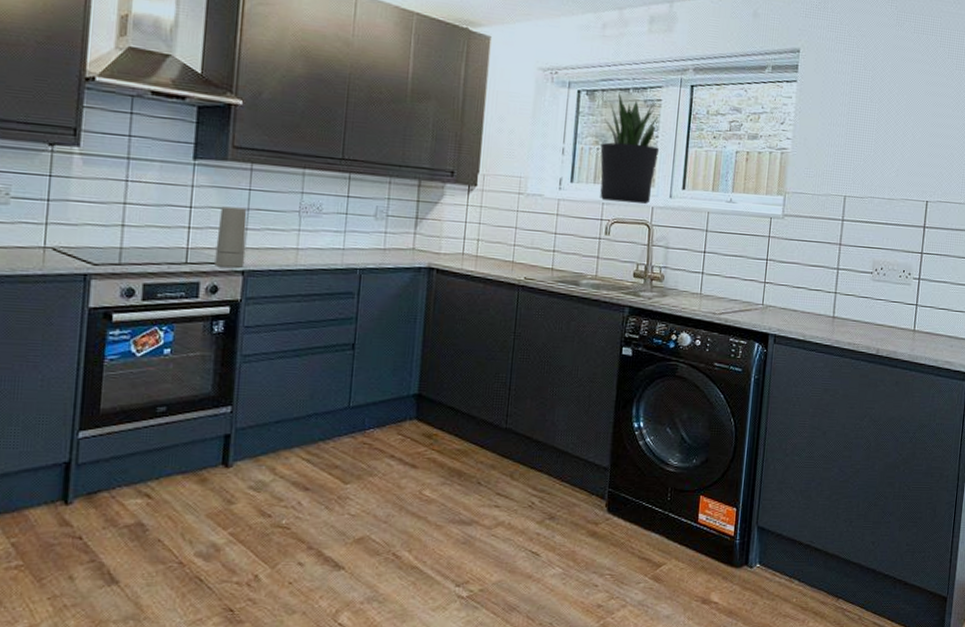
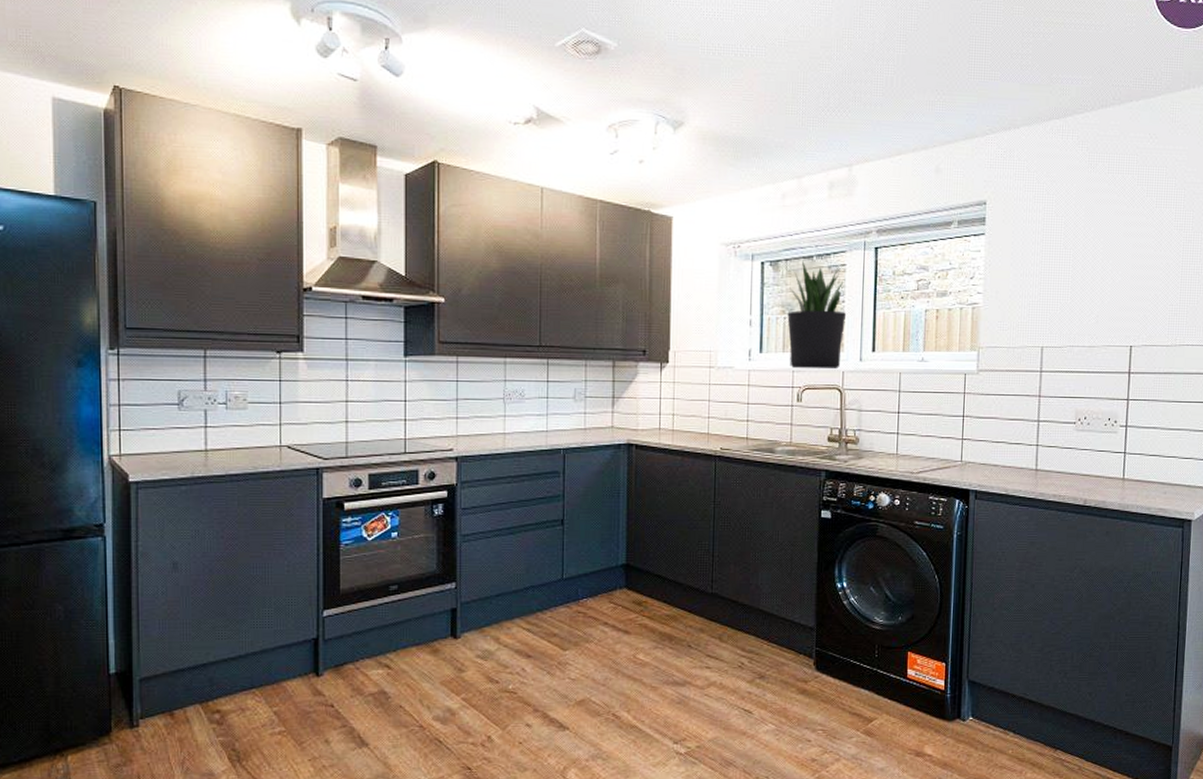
canister: present [214,206,247,269] -> none [430,398,458,455]

